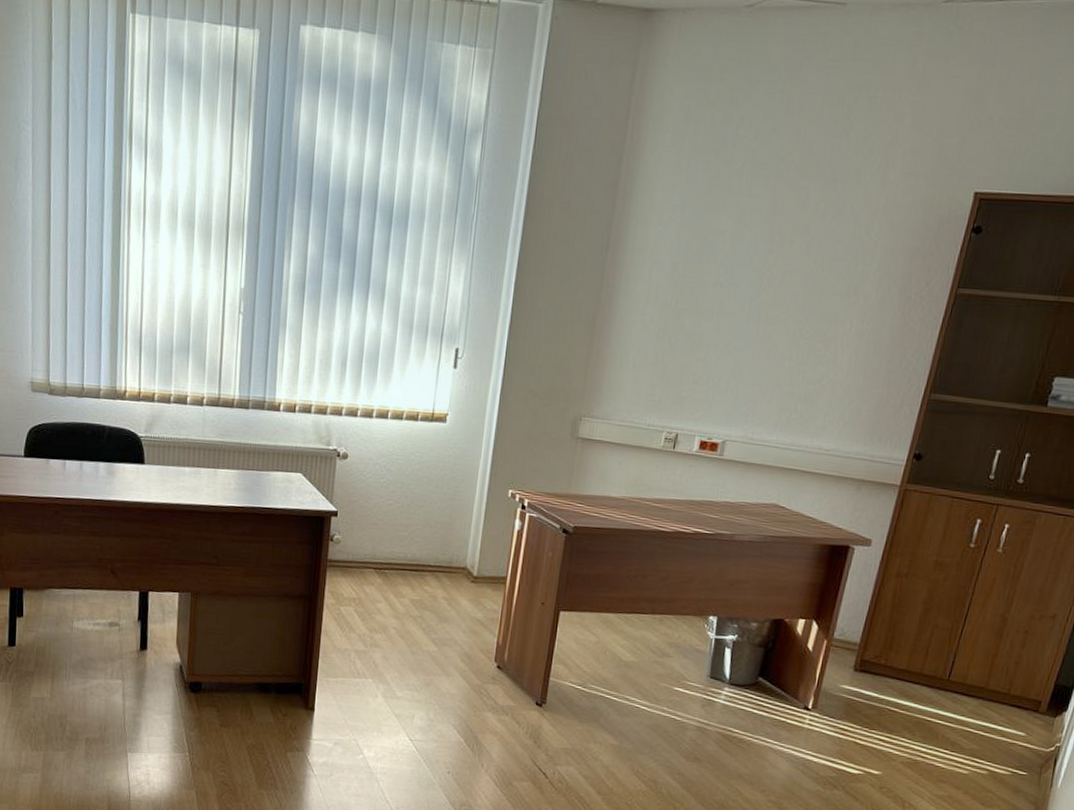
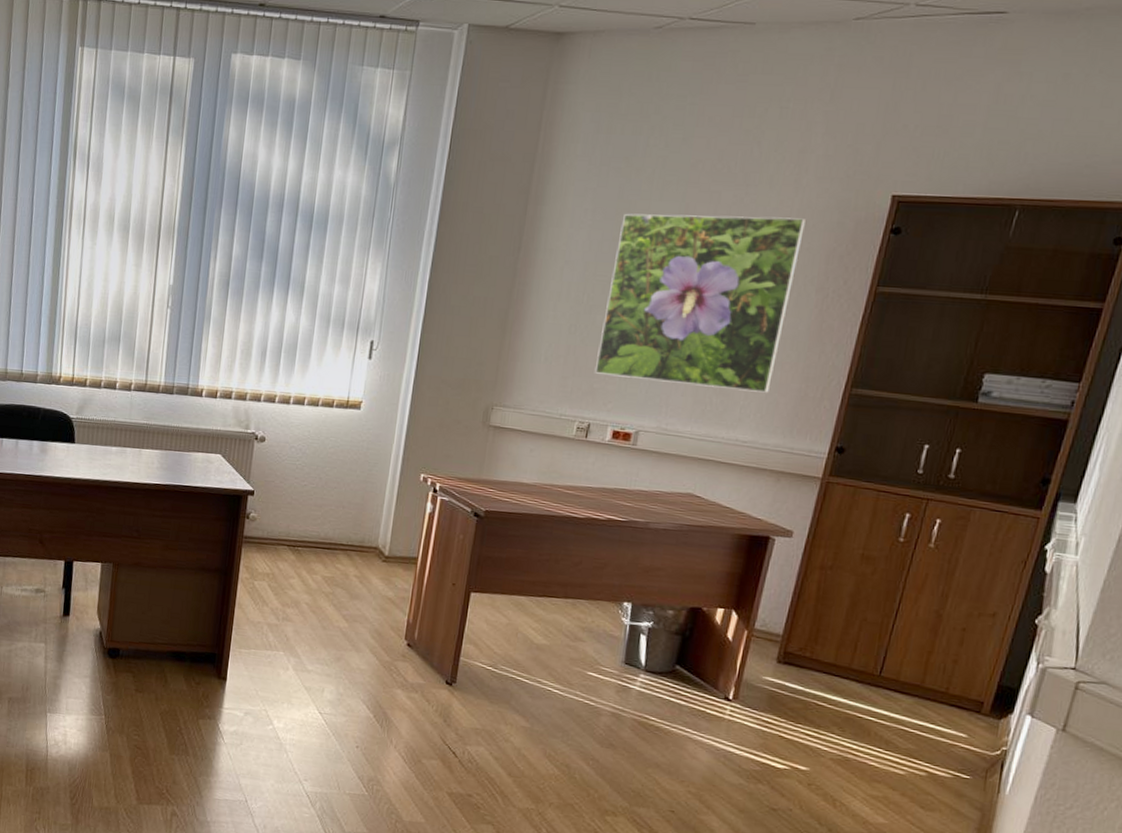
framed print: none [682,210,891,399] -> present [594,213,806,393]

